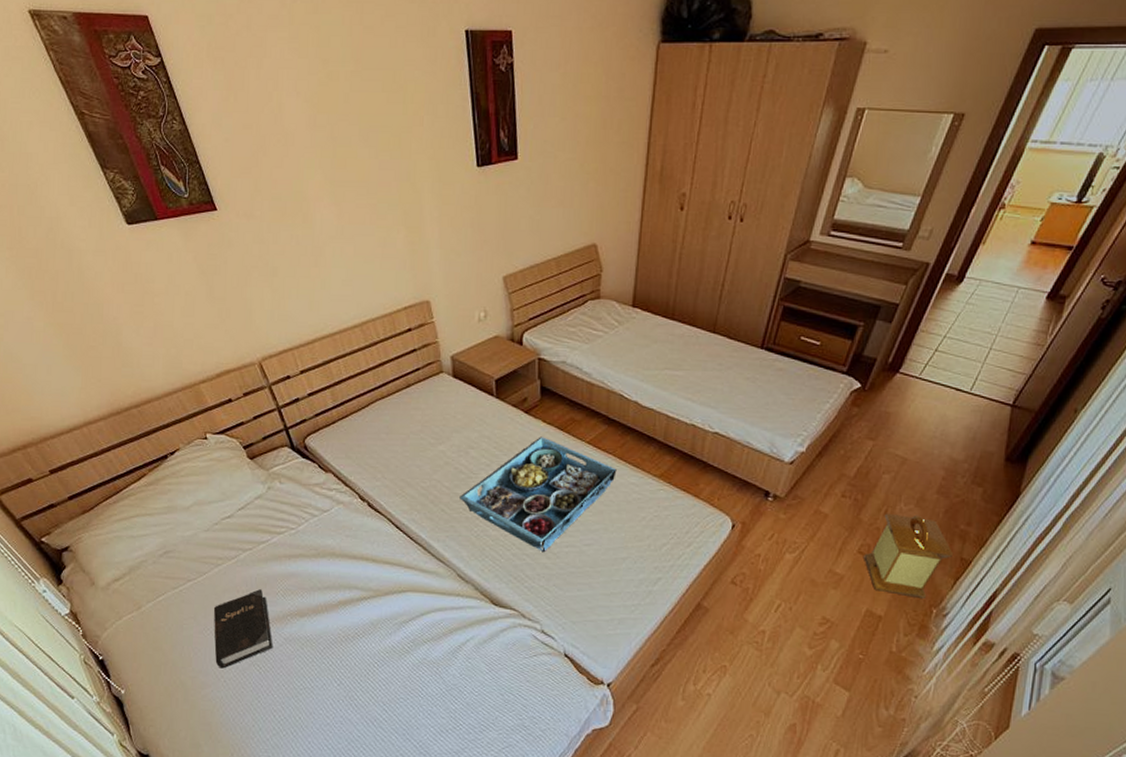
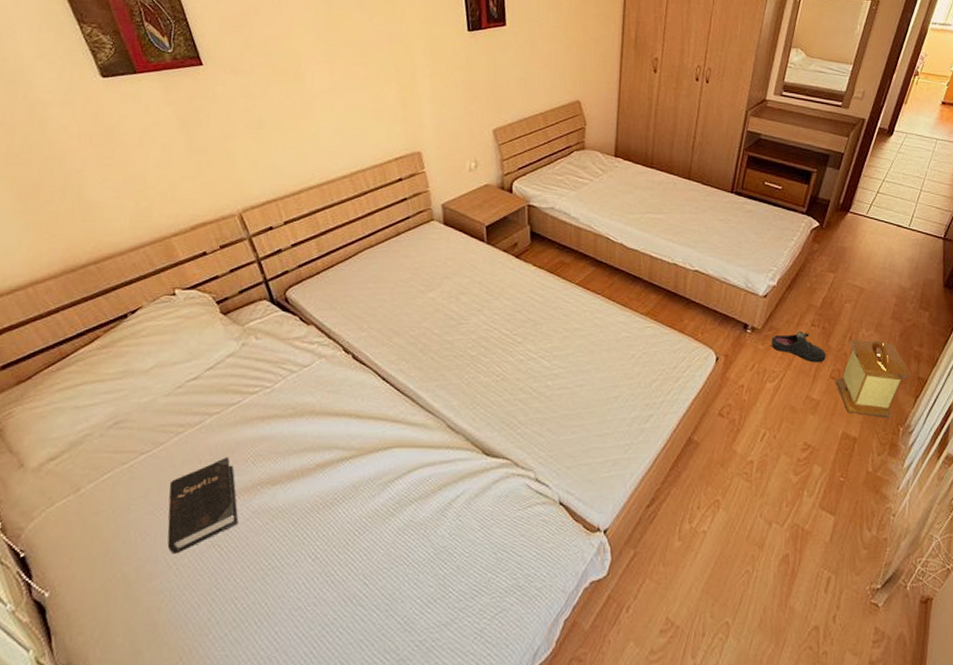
serving tray: present [459,436,617,553] -> none [450,280,606,397]
shoe: none [794,501,856,536] -> present [771,330,826,363]

